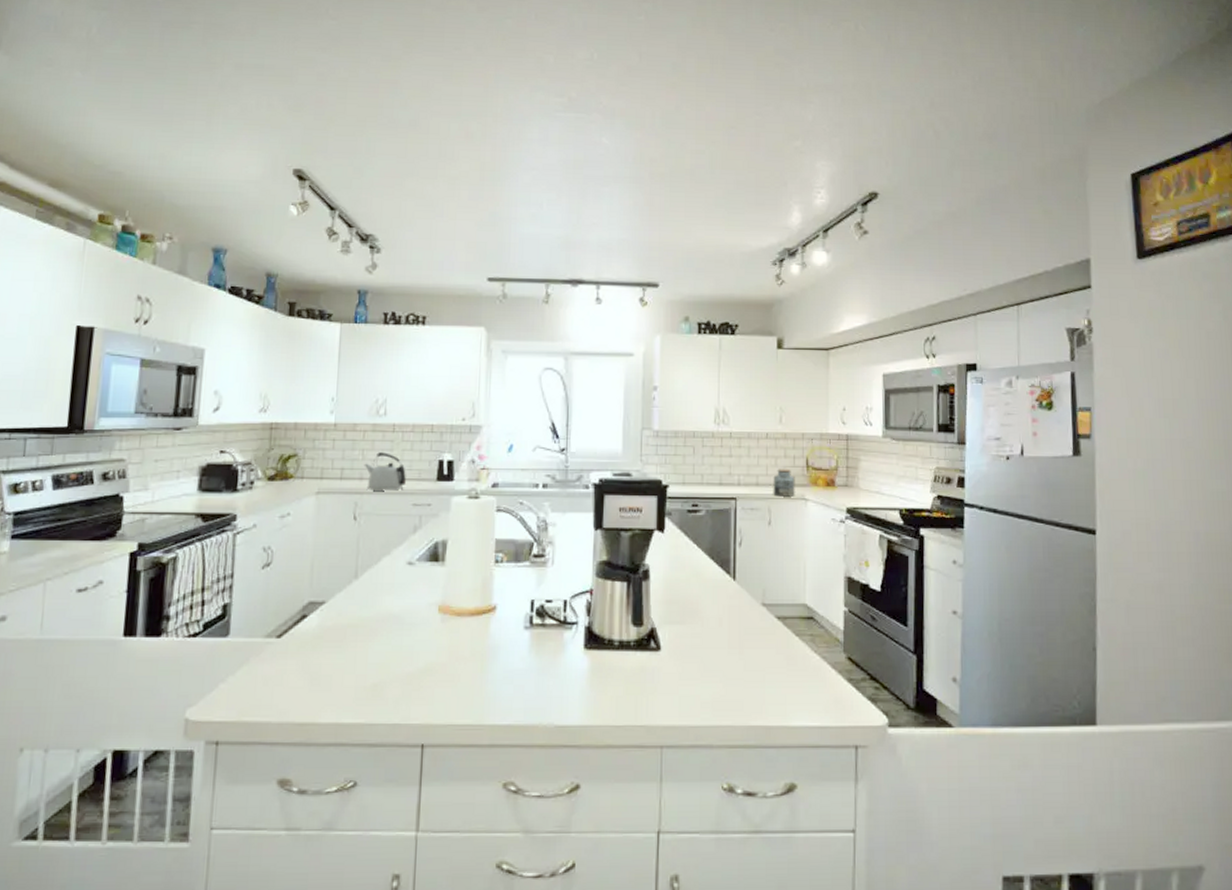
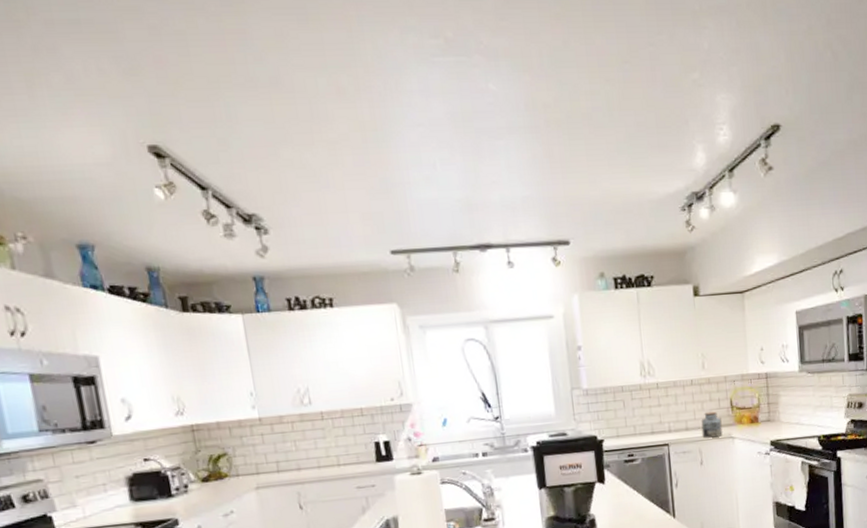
kettle: present [364,452,406,492] -> none [298,441,346,480]

